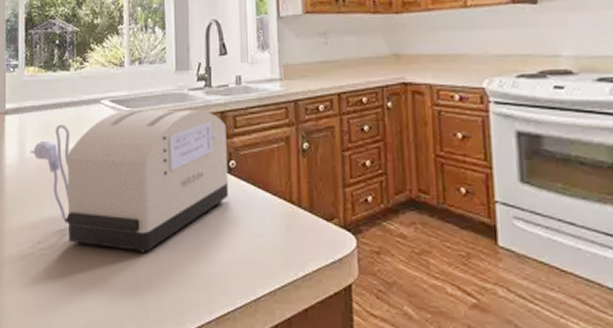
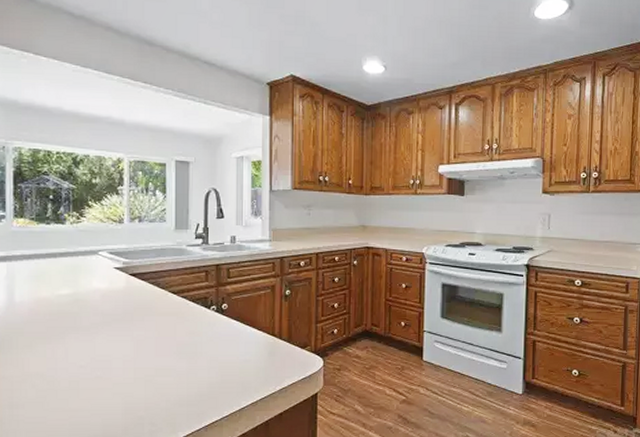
toaster: present [30,109,228,253] -> none [19,261,220,380]

